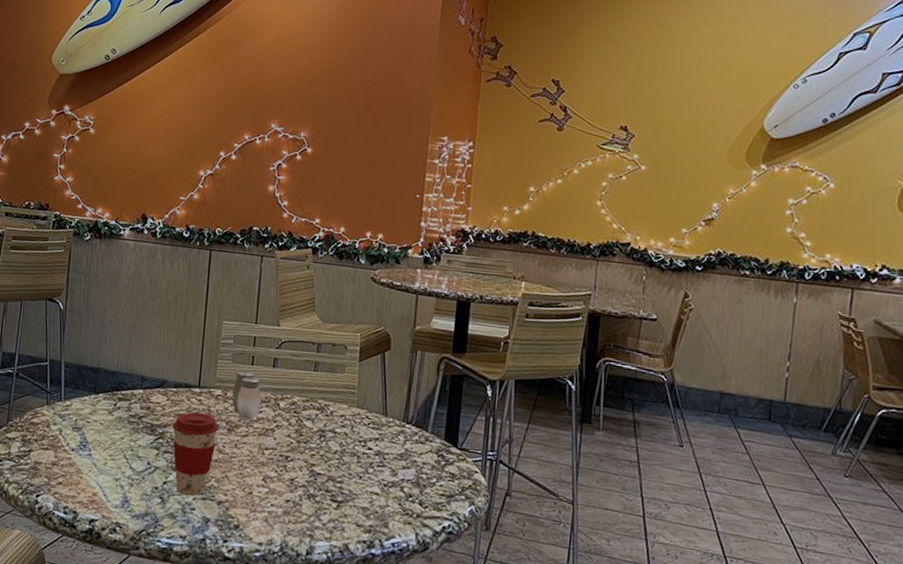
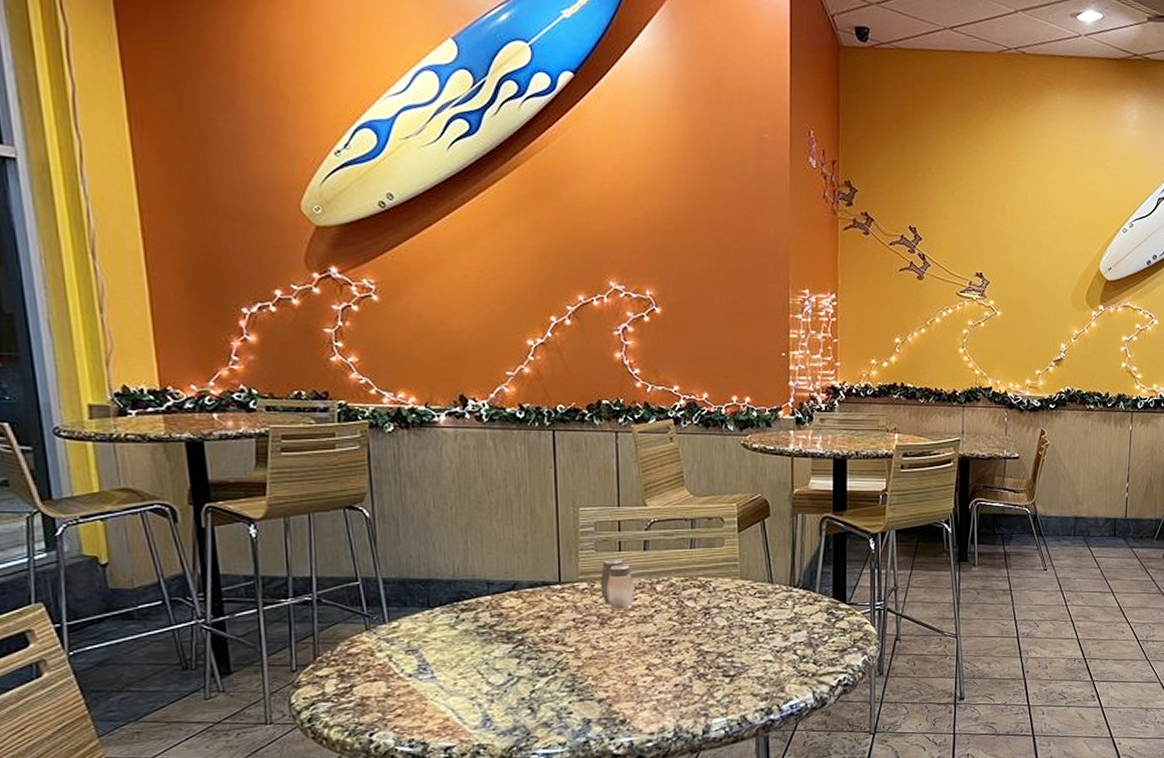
coffee cup: present [172,412,220,497] -> none [533,610,590,701]

